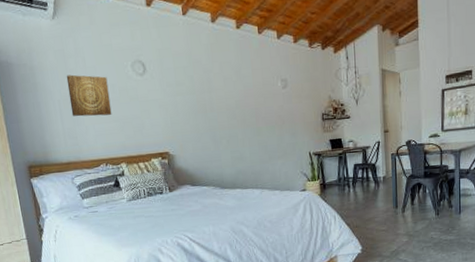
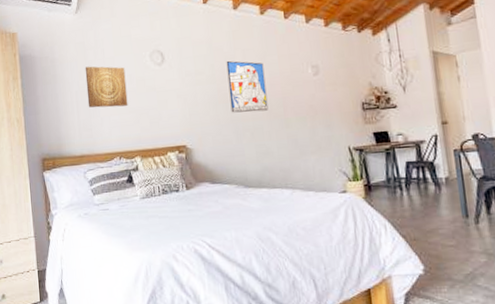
wall art: none [204,72,243,122] -> present [226,60,269,113]

